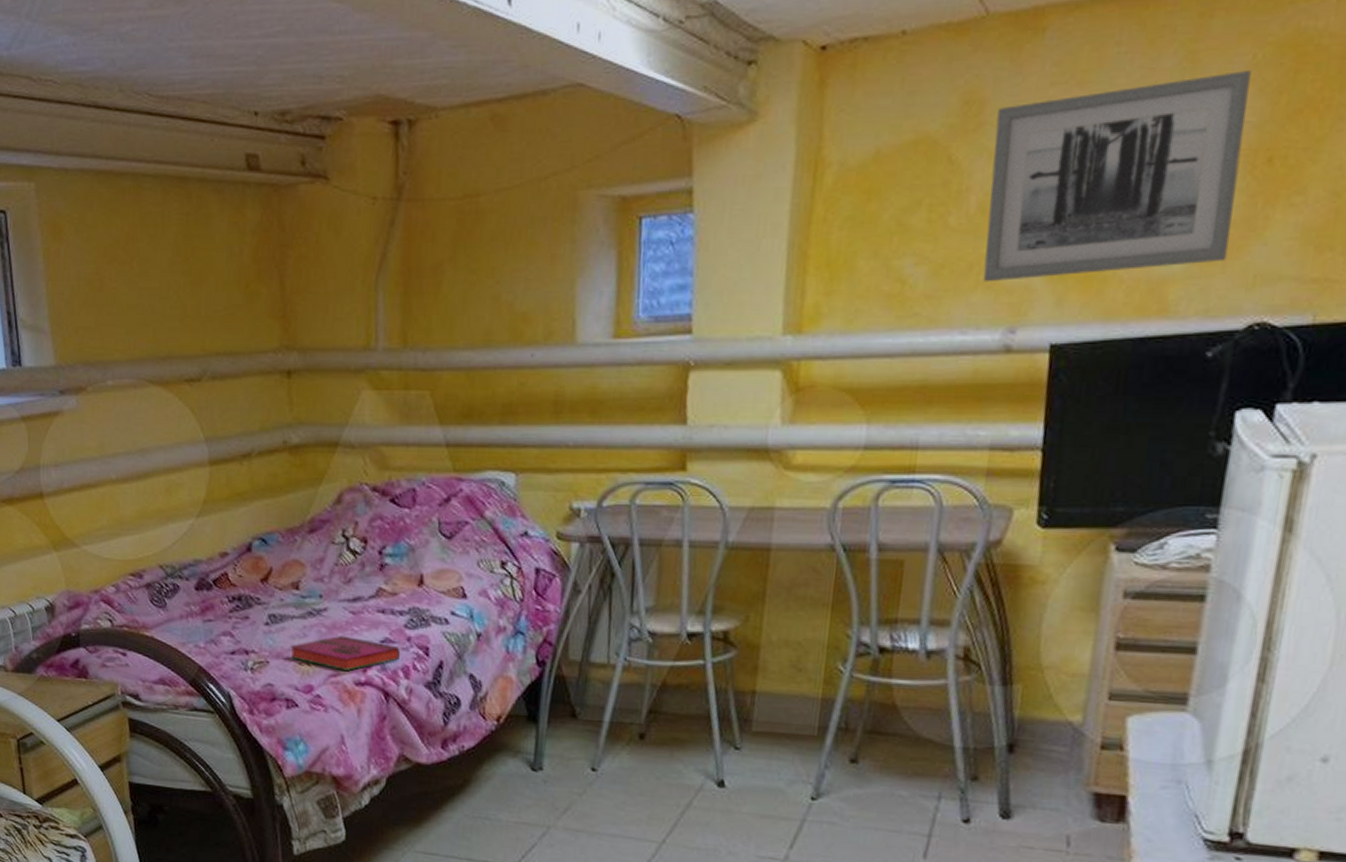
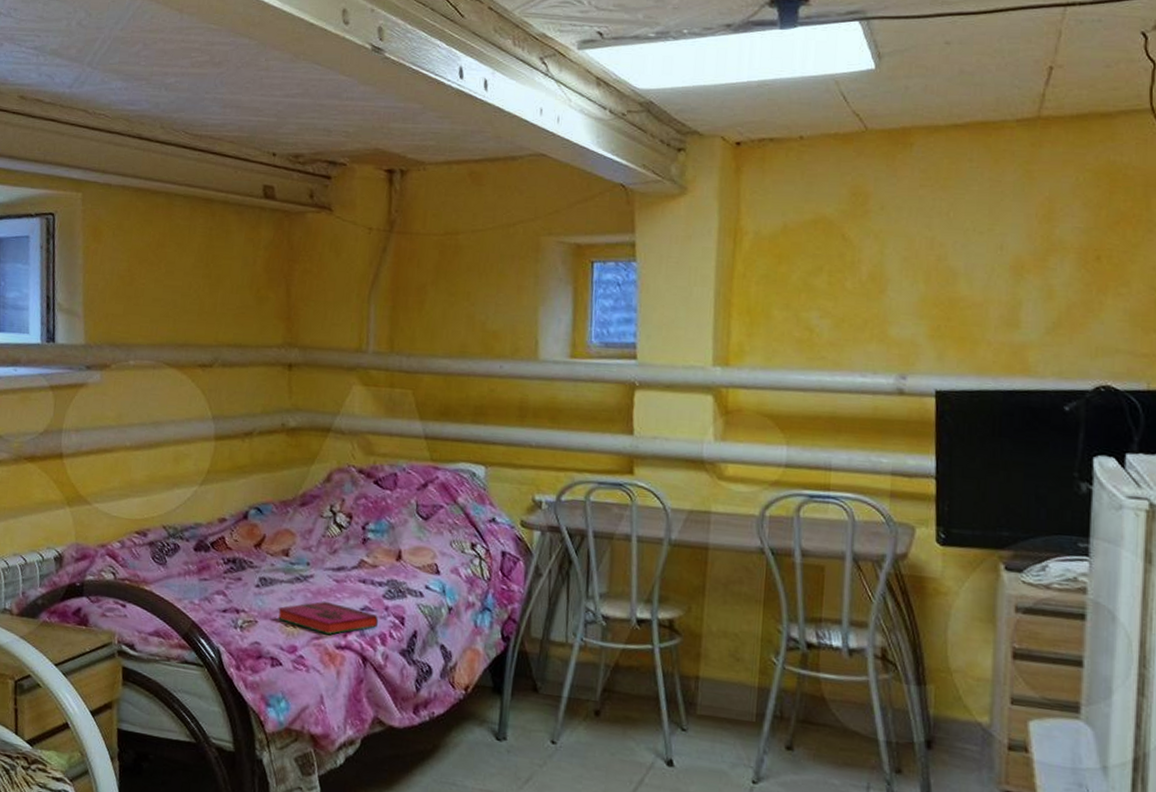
wall art: present [982,71,1251,282] -> none [876,188,1076,337]

